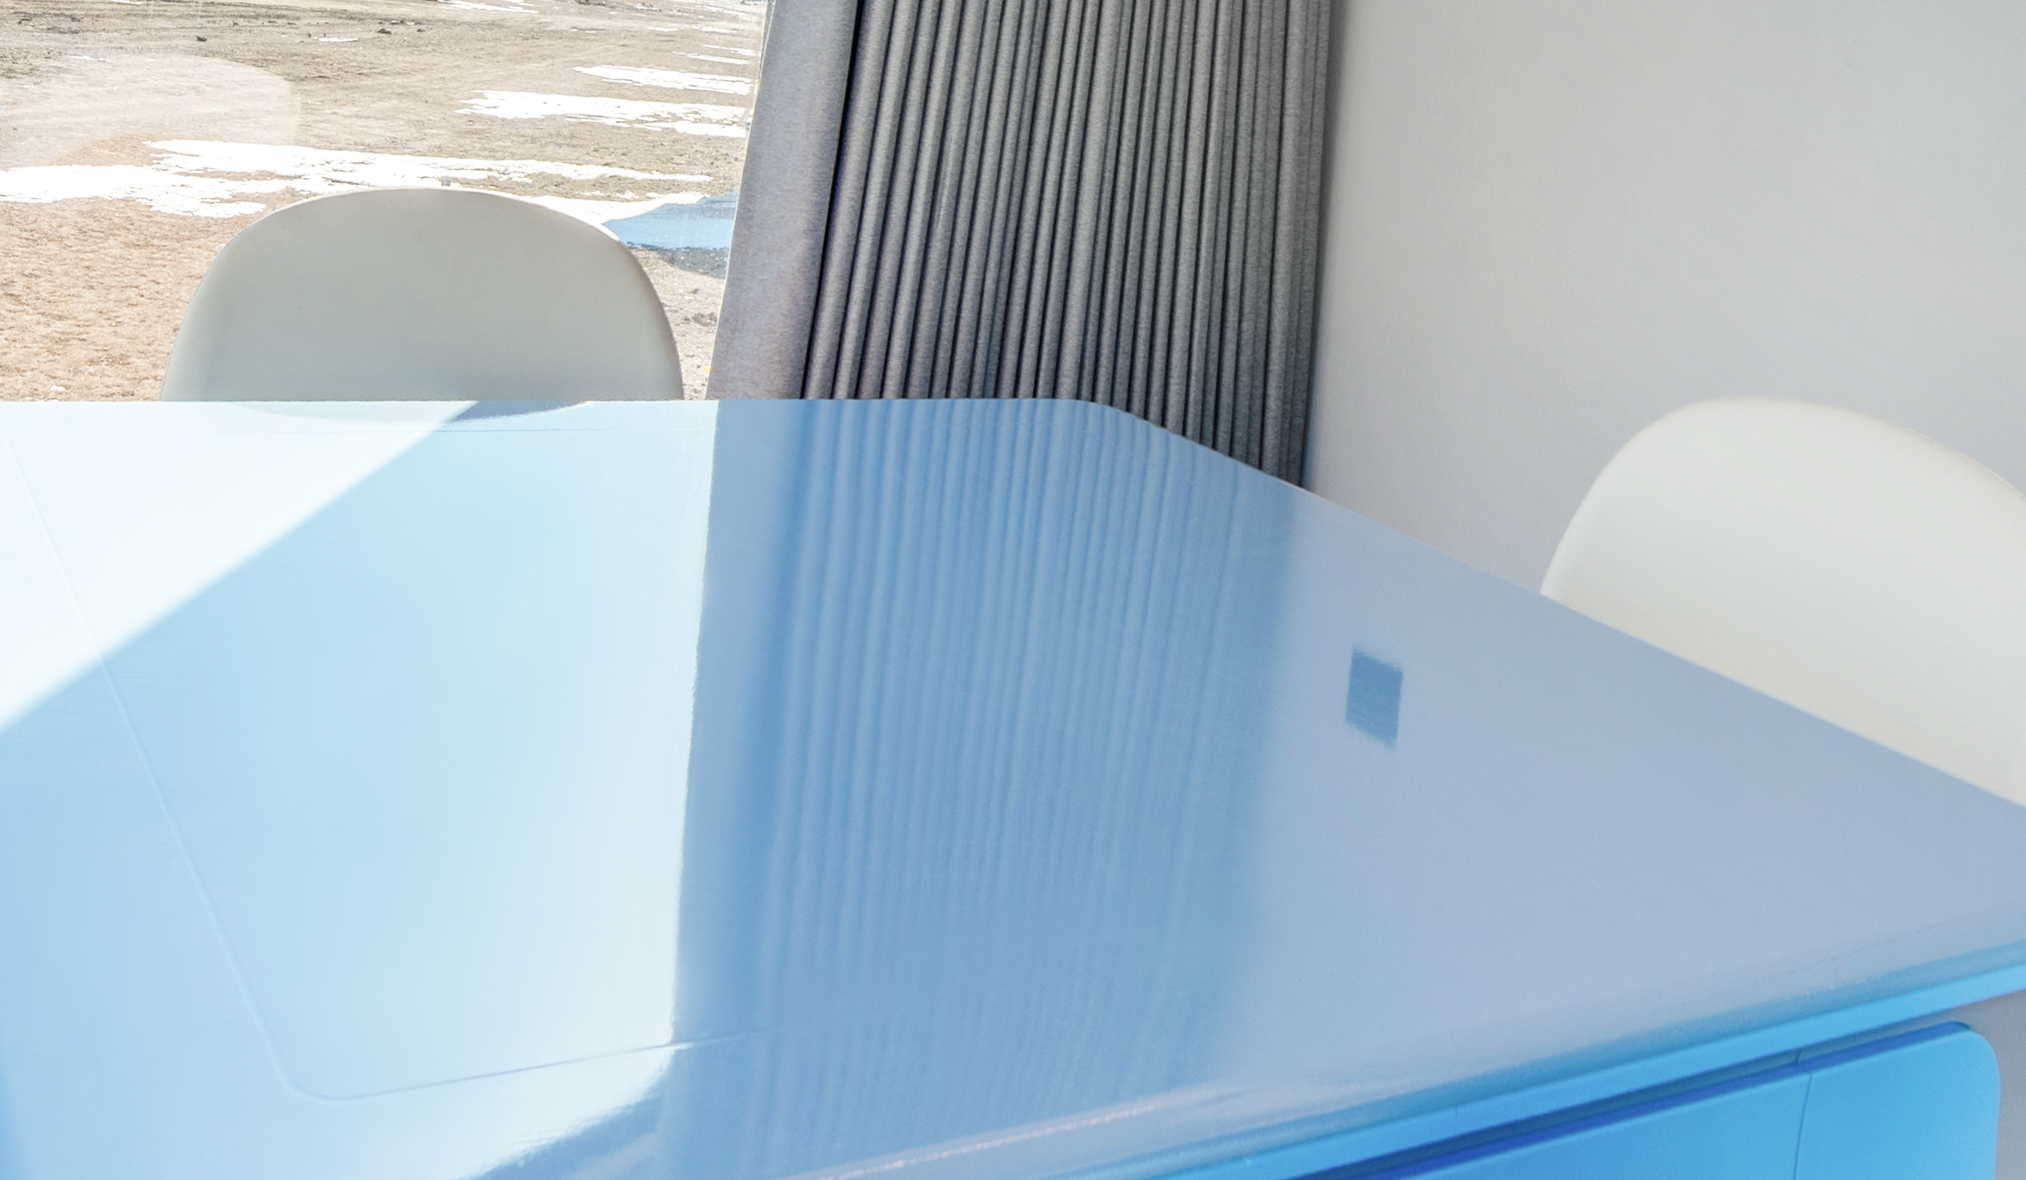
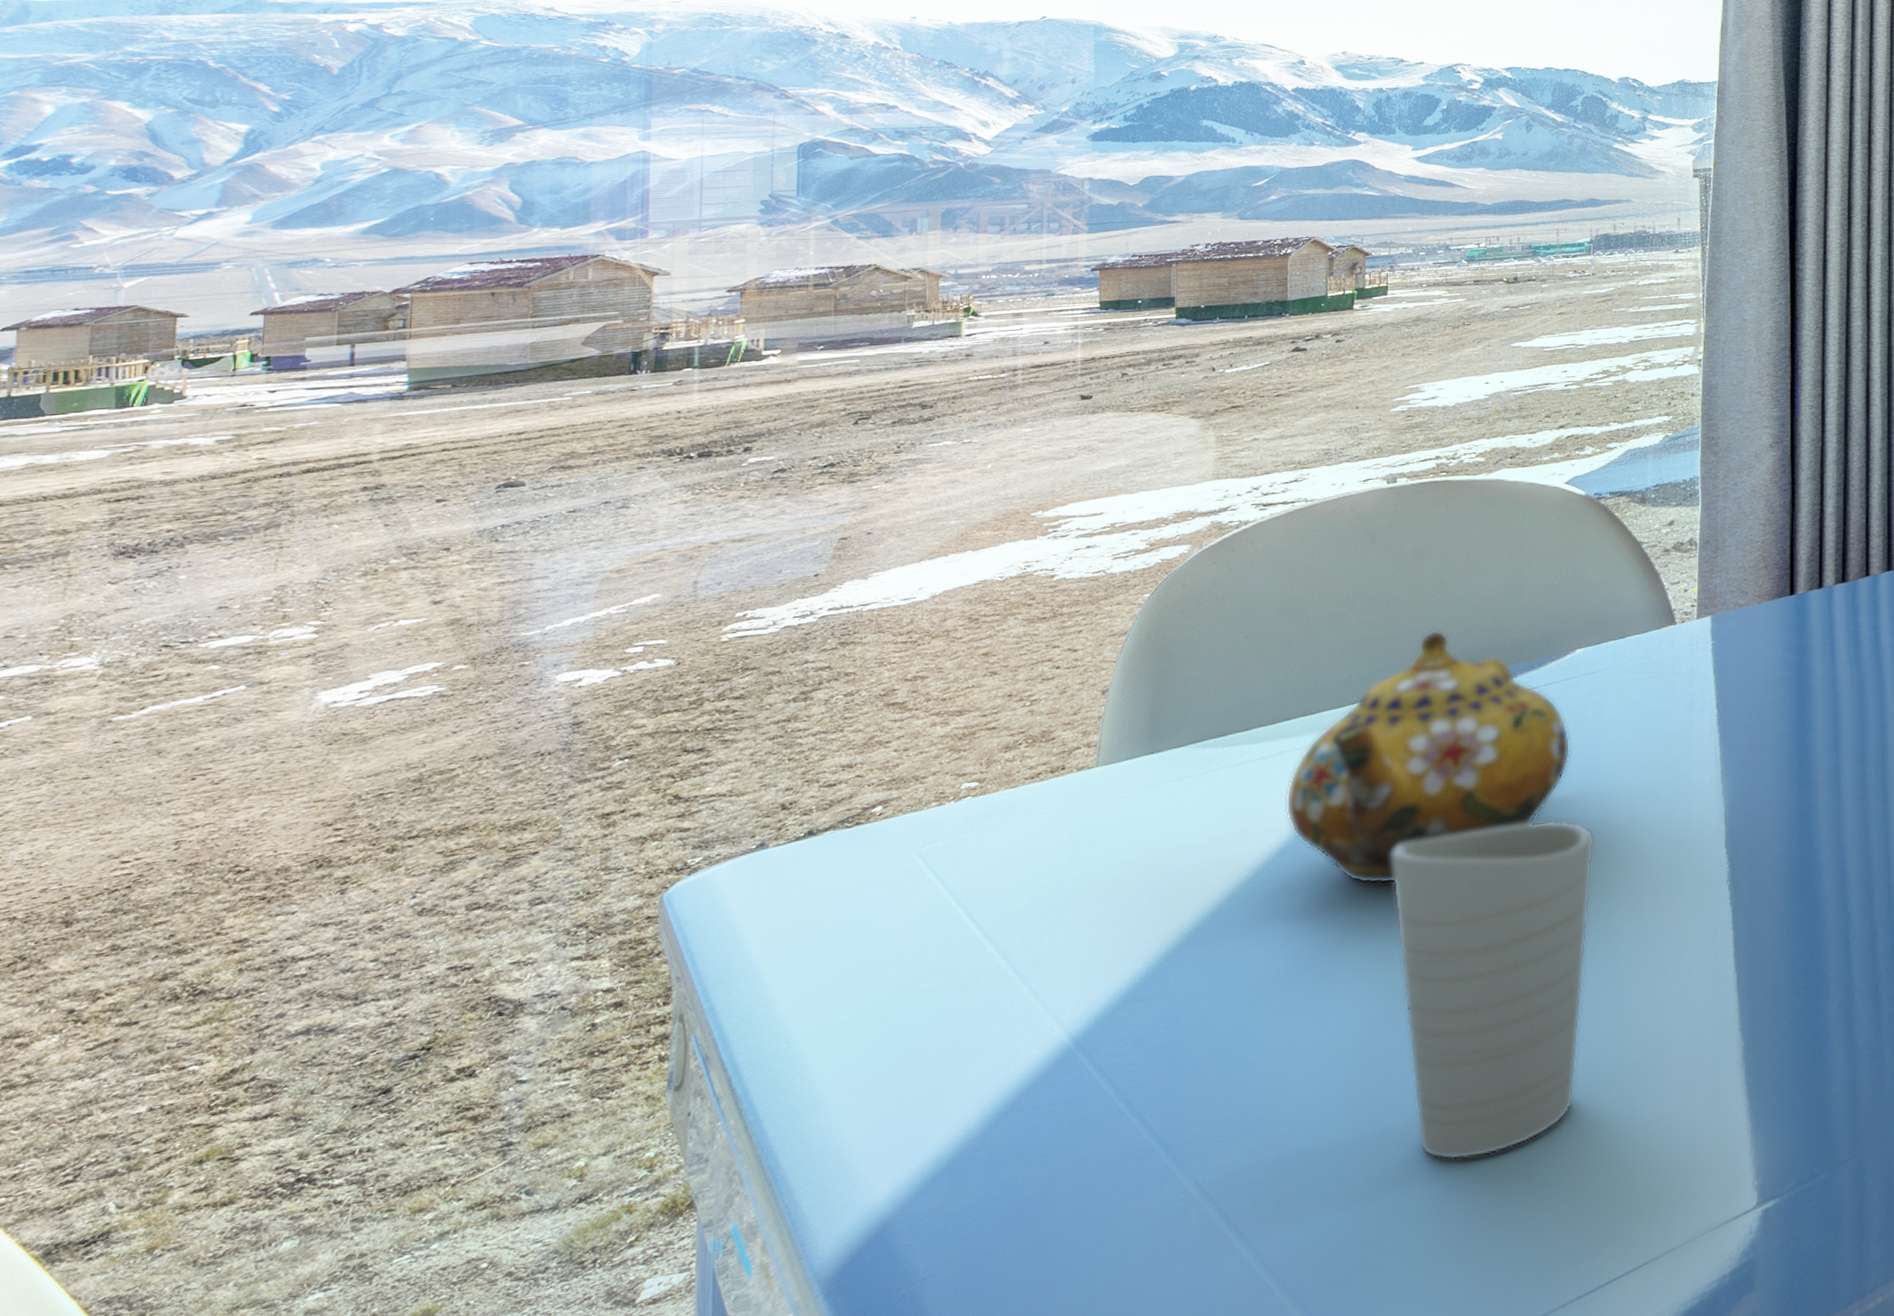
teapot: none [307,345,568,592] -> present [1286,630,1571,885]
cup: none [372,554,576,899] -> present [1390,819,1595,1161]

